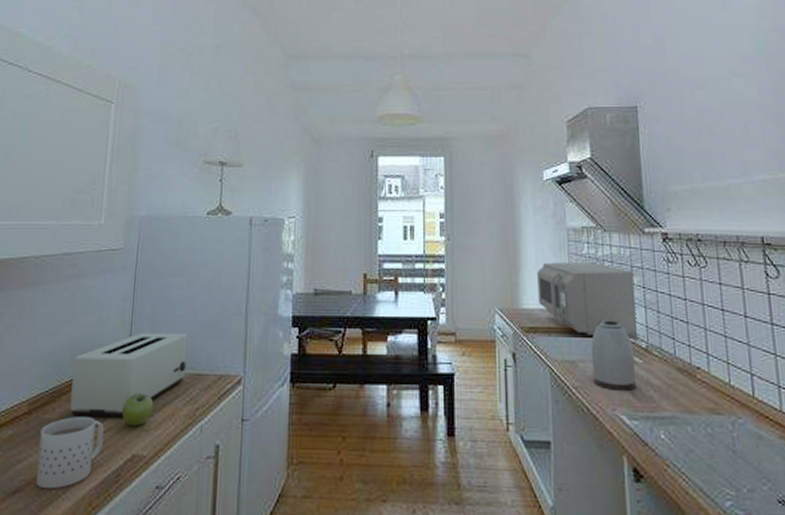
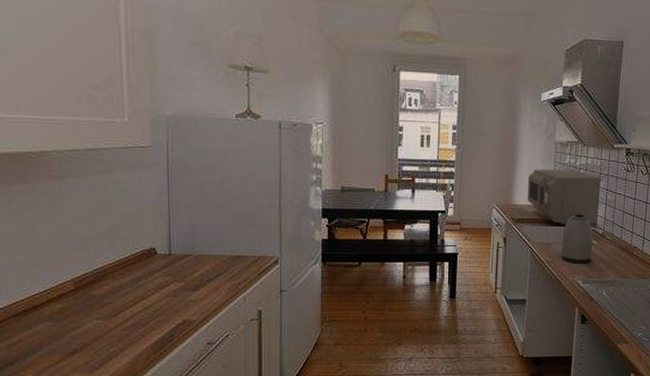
mug: present [35,417,104,490] -> none [90,292,154,349]
toaster: present [70,332,187,417] -> none [115,221,227,291]
fruit: present [121,393,154,427] -> none [168,272,199,299]

